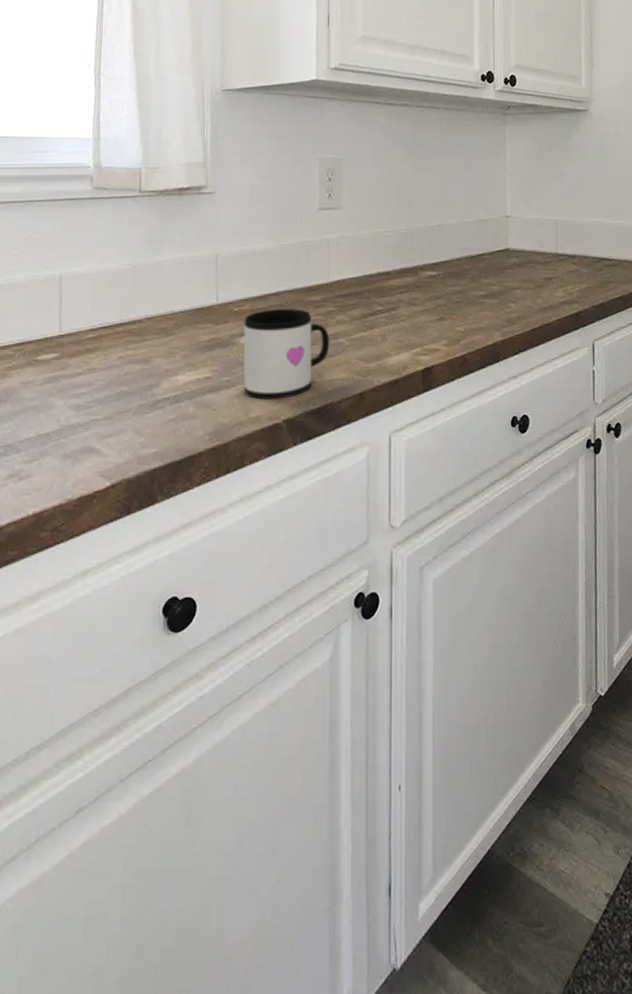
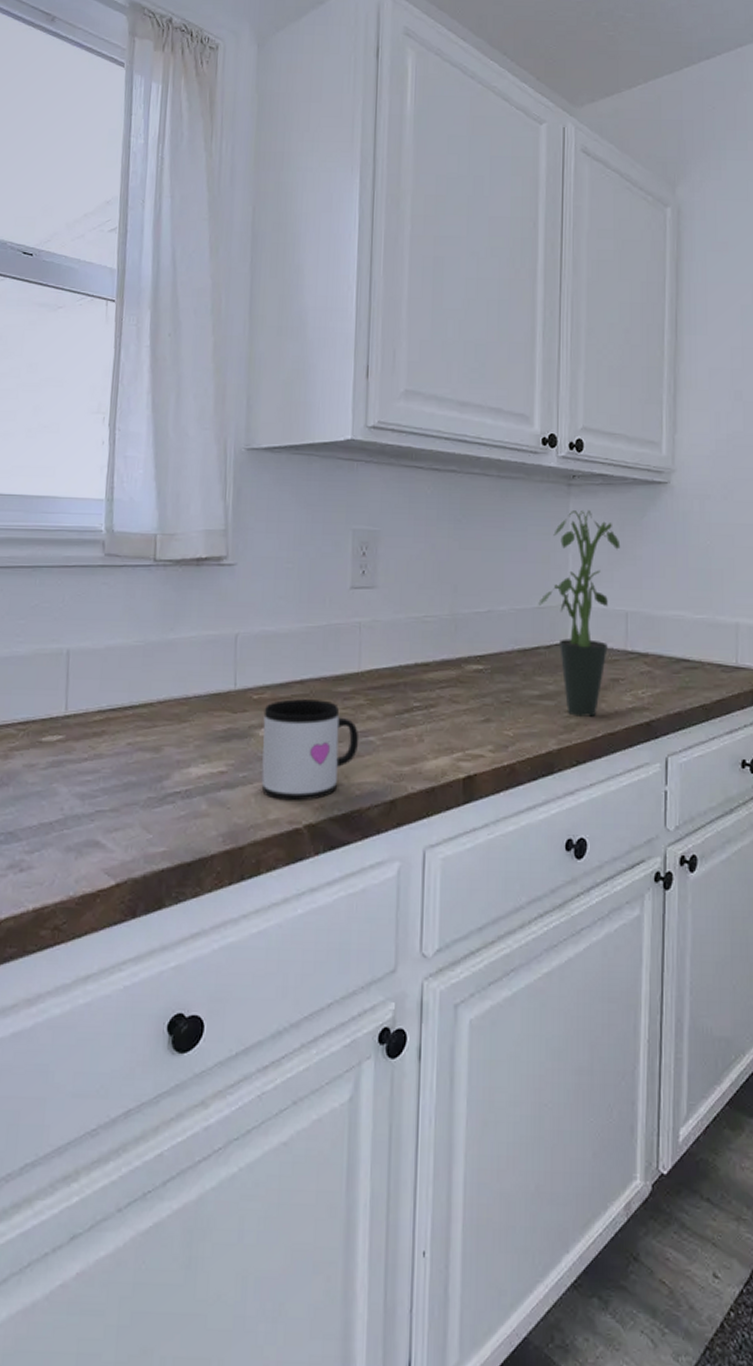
potted plant: none [482,135,550,311] -> present [538,509,621,717]

